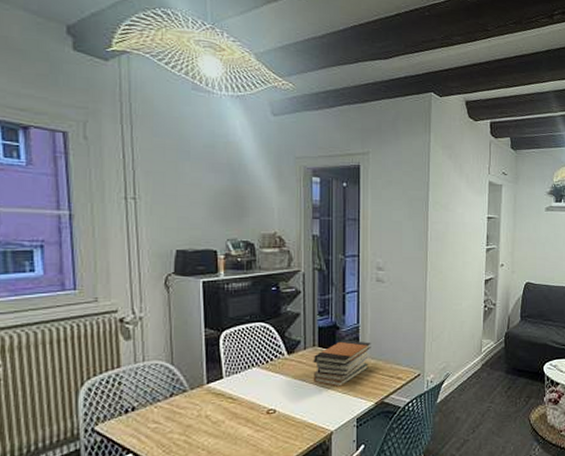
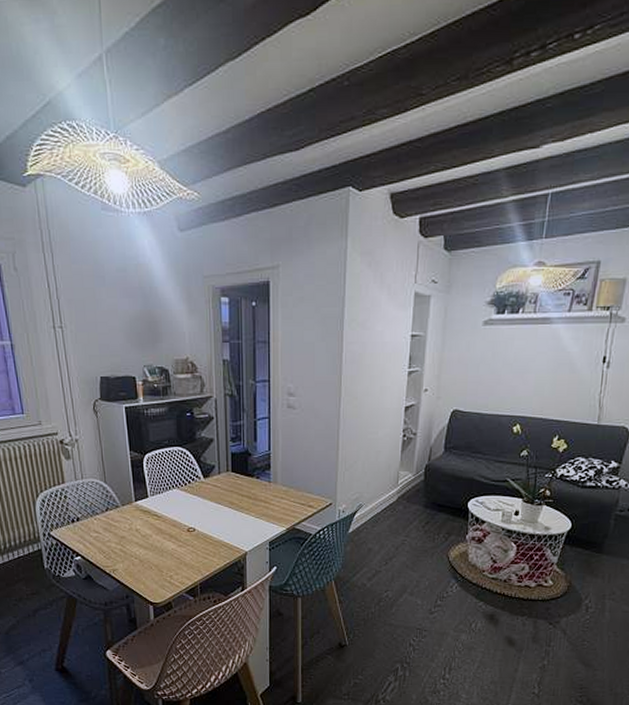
book stack: present [313,340,371,387] -> none [227,466,283,511]

